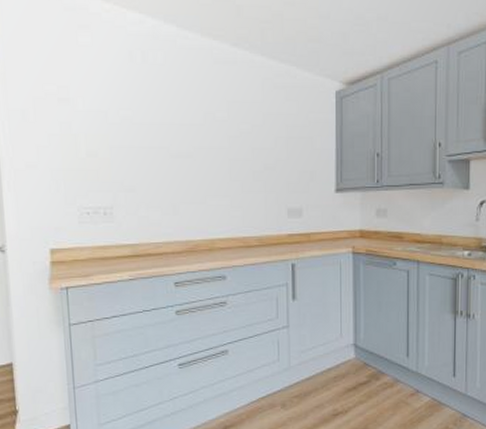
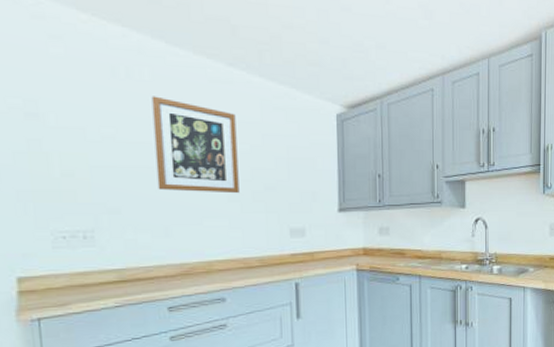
wall art: none [163,78,241,173] -> present [151,96,240,194]

